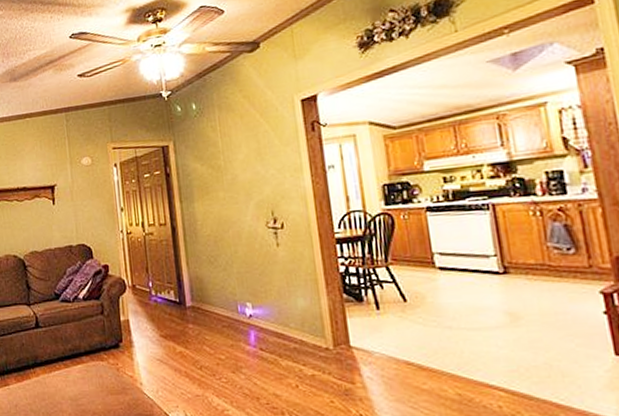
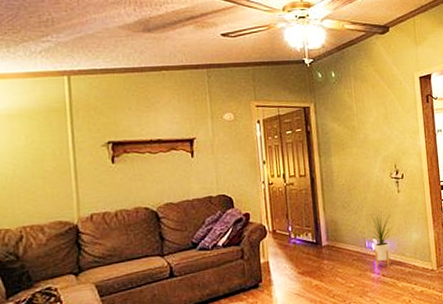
house plant: none [234,266,276,341] -> present [363,209,396,269]

